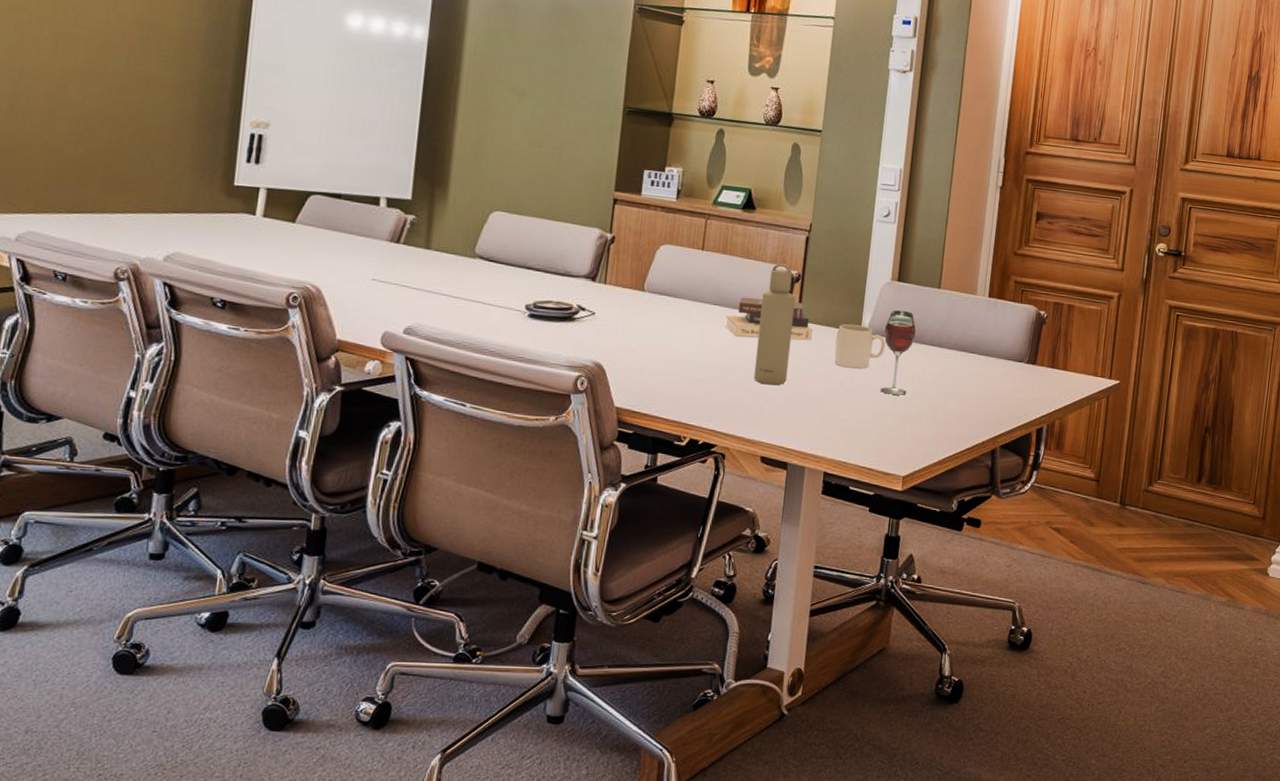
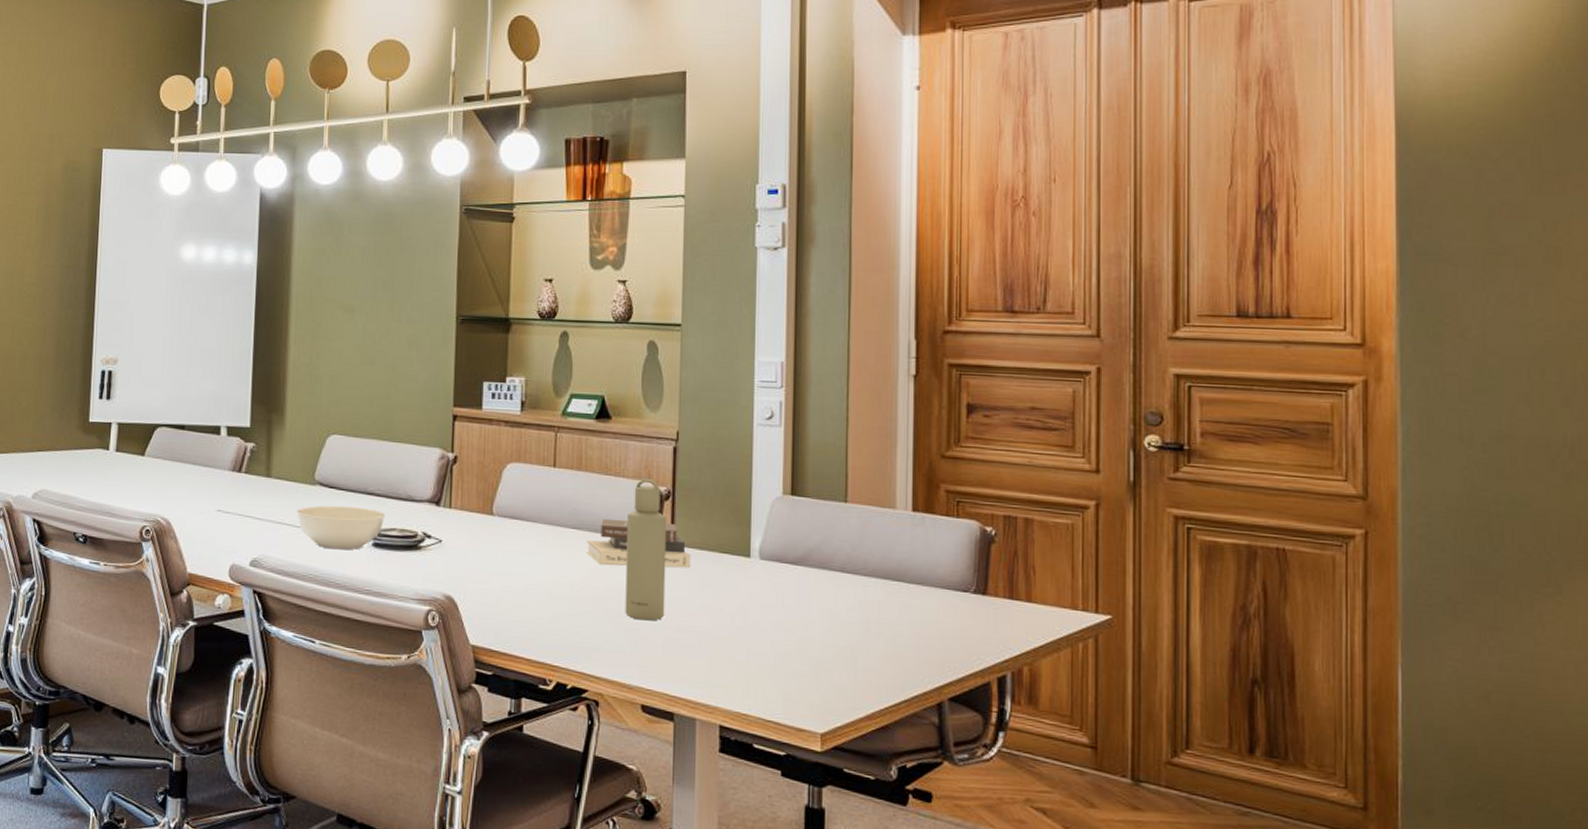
bowl: none [454,277,543,320] -> present [296,505,385,550]
mug: present [834,323,886,369] -> none [720,547,784,602]
wineglass: present [880,310,916,395] -> none [779,530,821,633]

